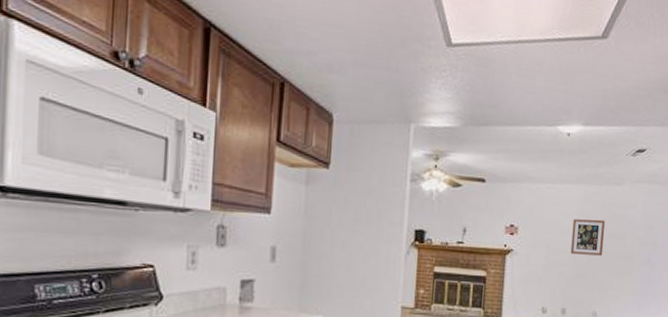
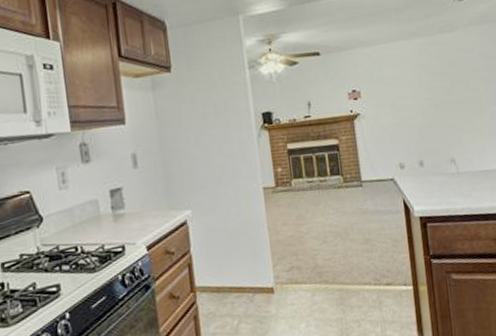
wall art: present [570,219,606,256] -> none [413,68,449,107]

